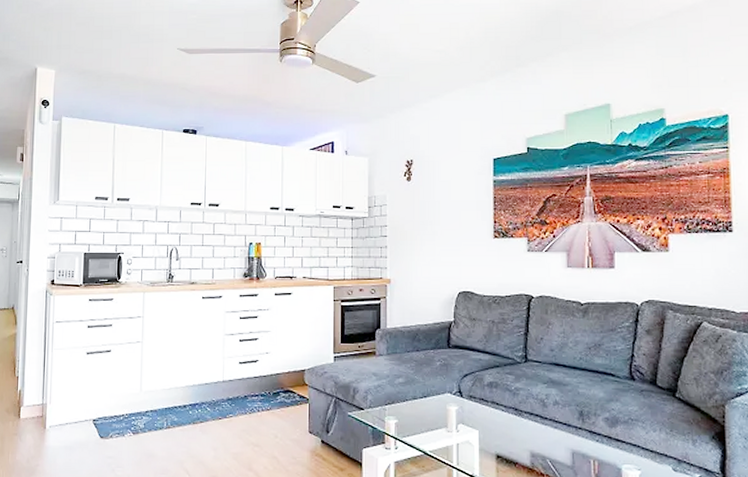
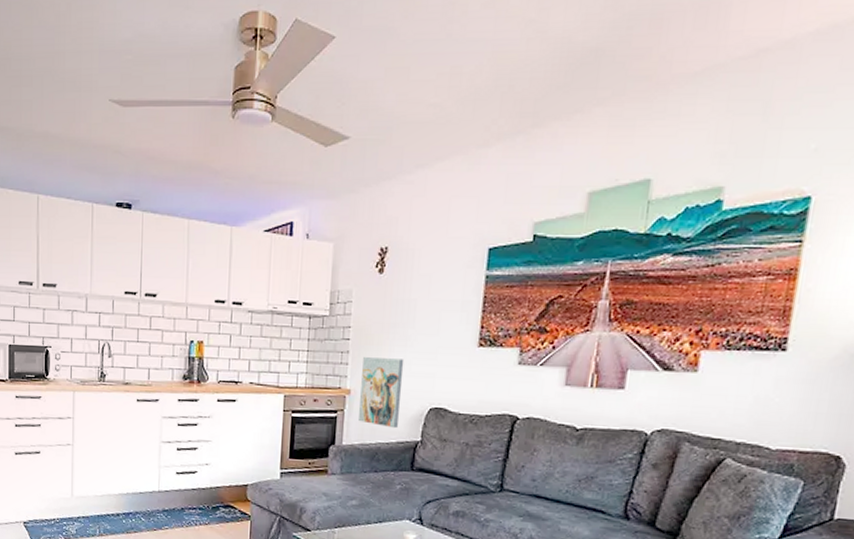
wall art: none [400,251,434,311] -> present [359,357,405,429]

